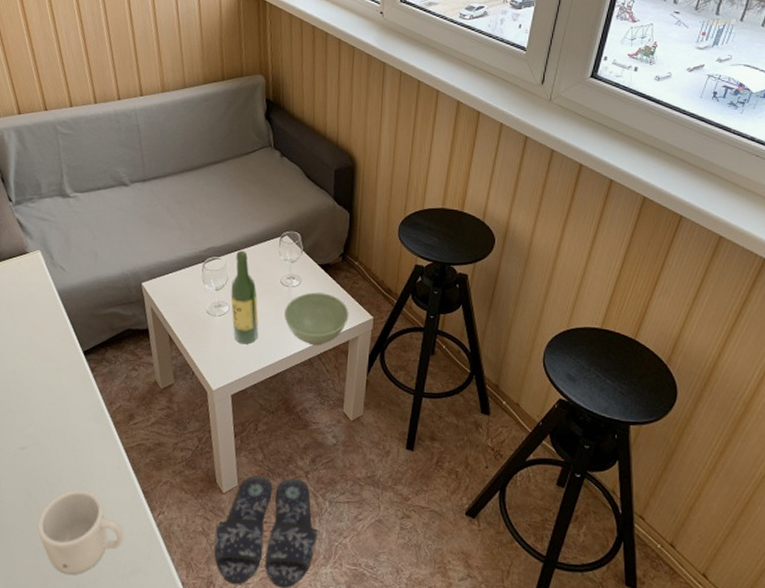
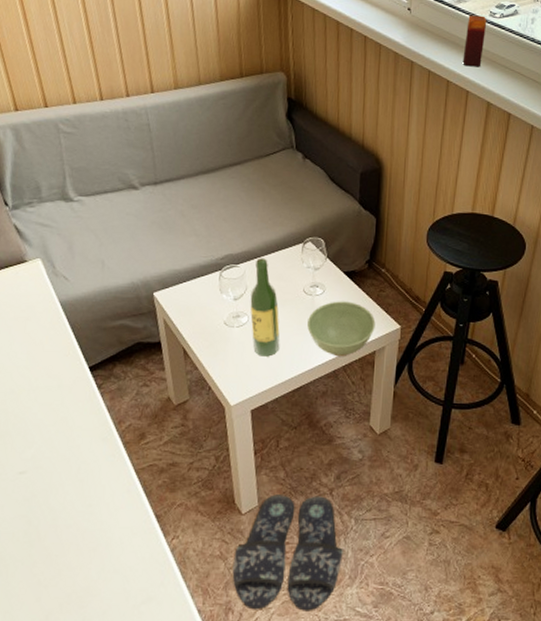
mug: present [37,489,124,575] -> none [38,515,135,608]
candle: none [433,17,457,68] -> present [462,15,487,67]

